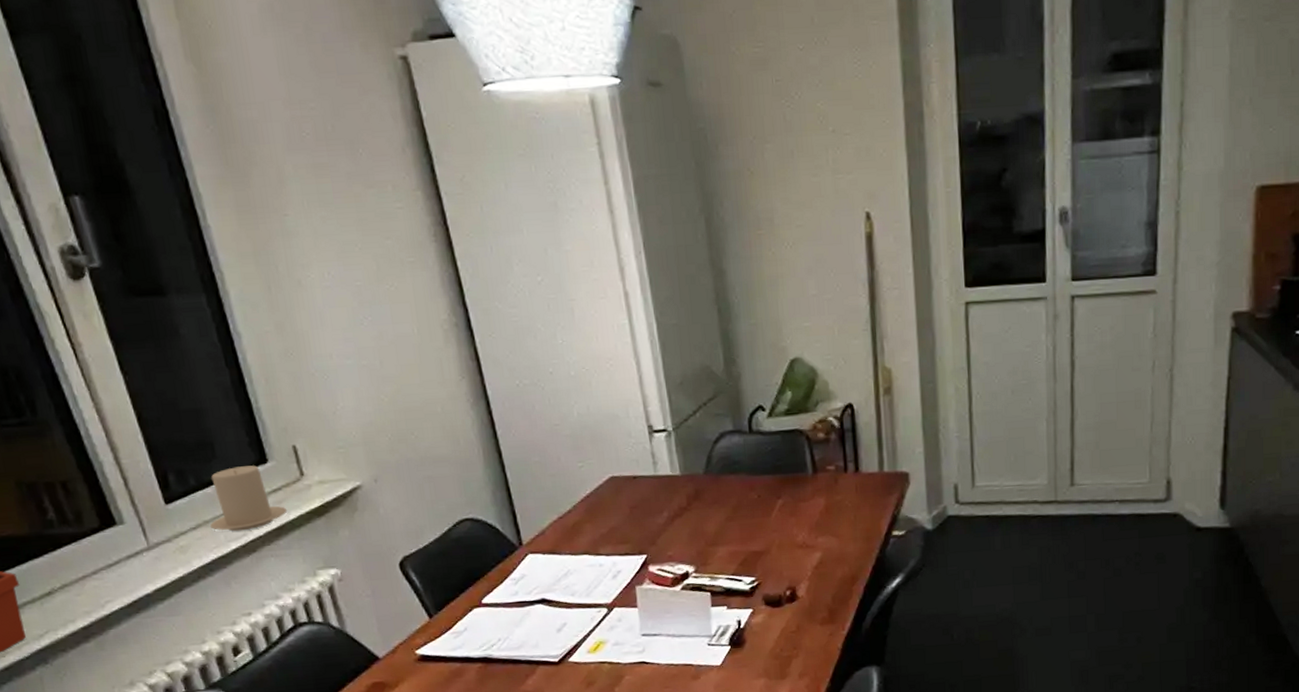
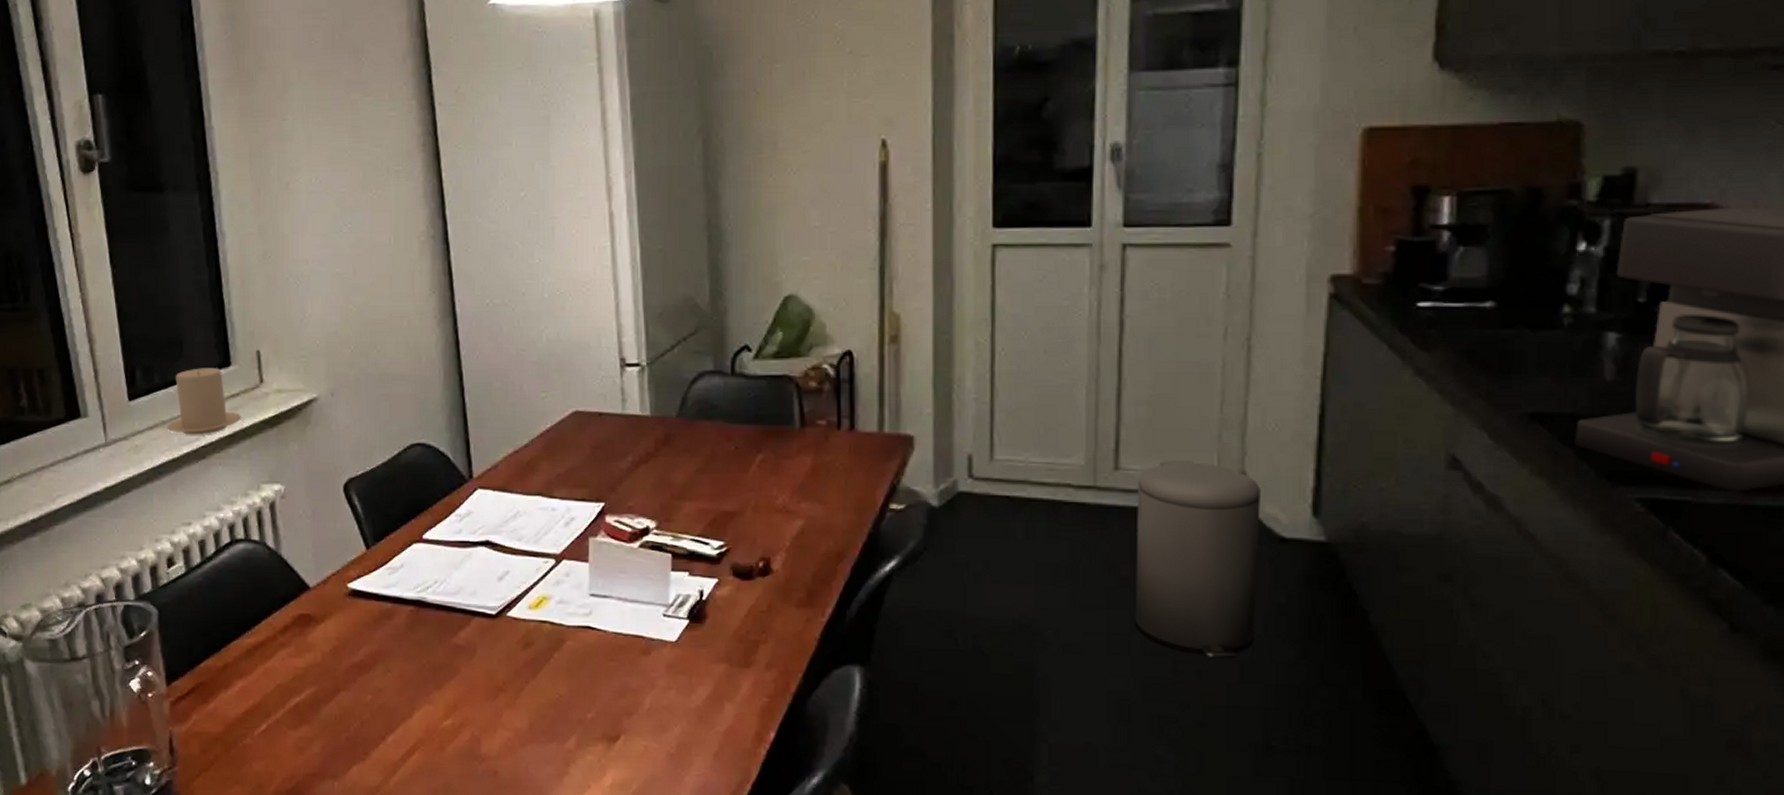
pedal bin: none [1089,473,1183,627] -> present [1135,460,1262,659]

